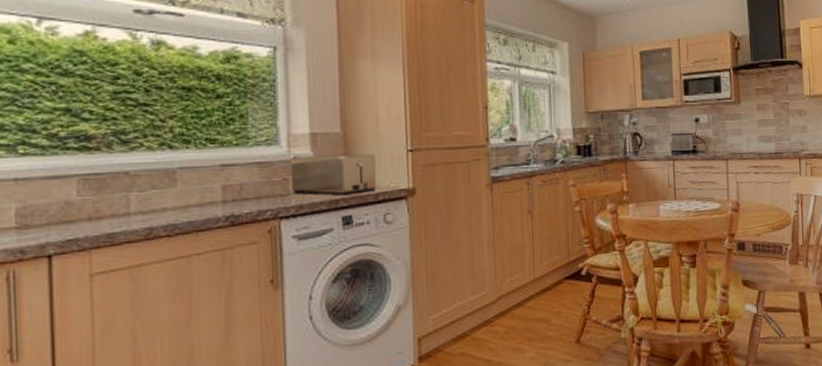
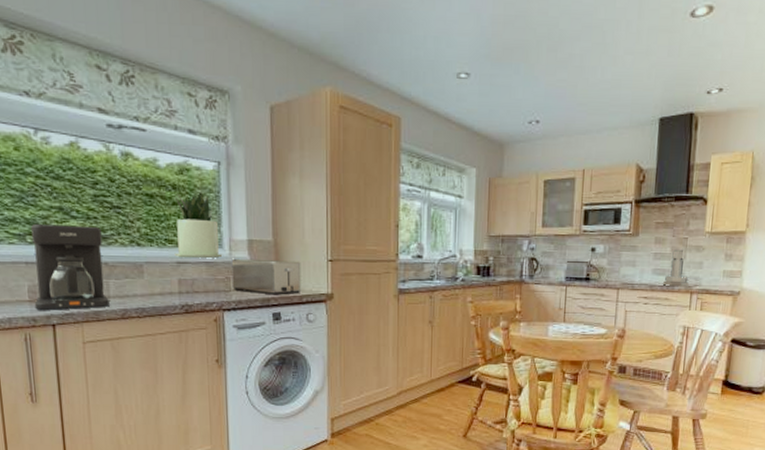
coffee maker: none [23,128,129,239] -> present [31,223,110,311]
planter: none [217,80,279,160] -> present [174,191,223,259]
paper towel holder: none [770,116,796,153] -> present [662,250,689,287]

